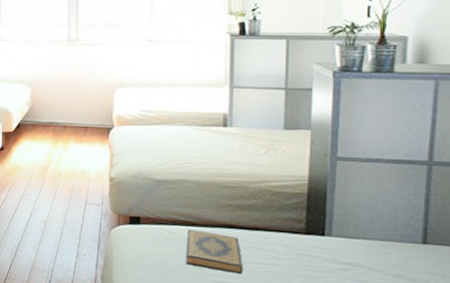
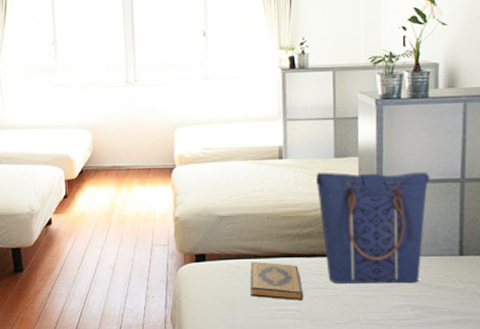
tote bag: none [263,143,392,269] -> present [316,172,430,284]

